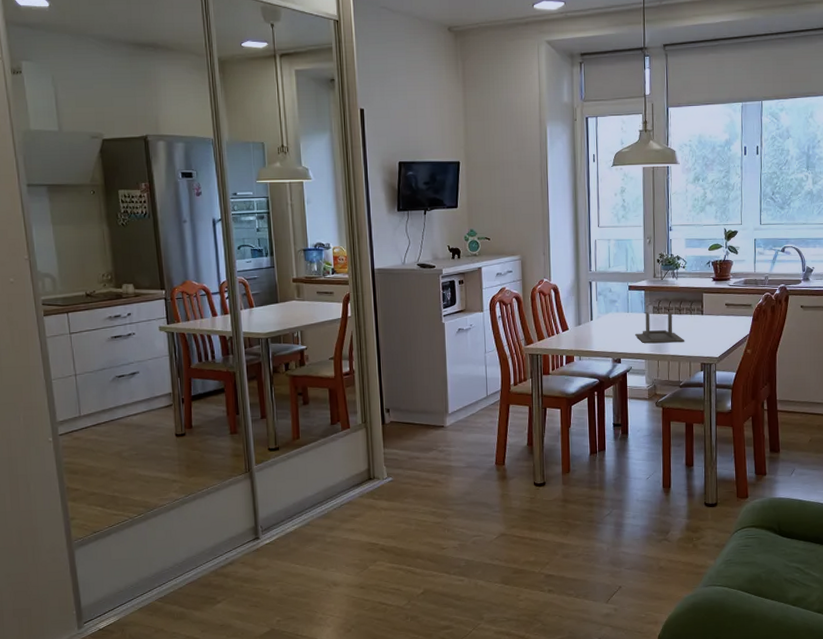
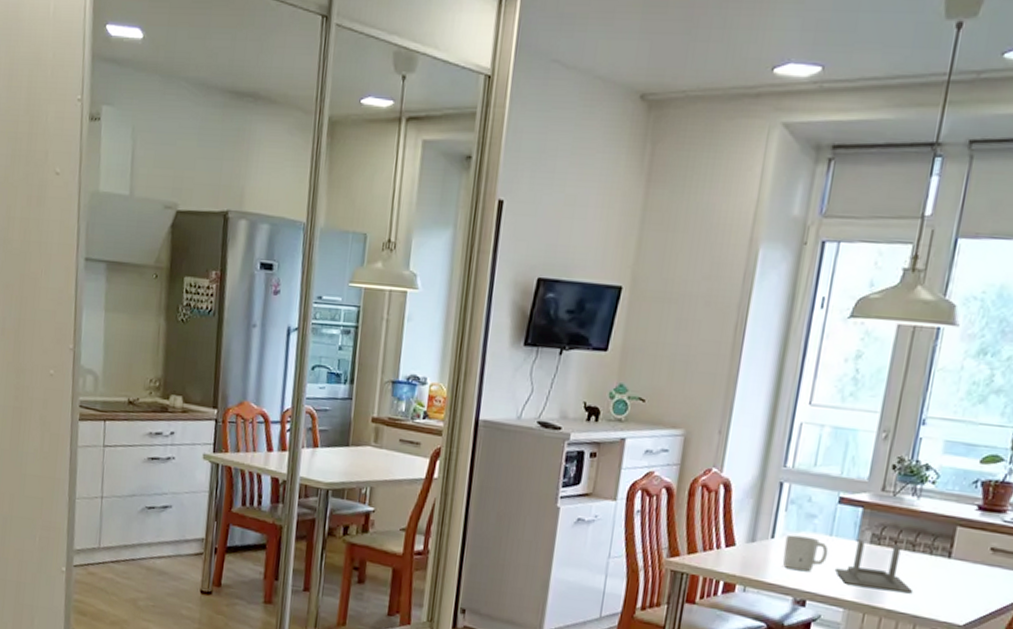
mug: none [600,315,629,340] -> present [782,534,829,572]

